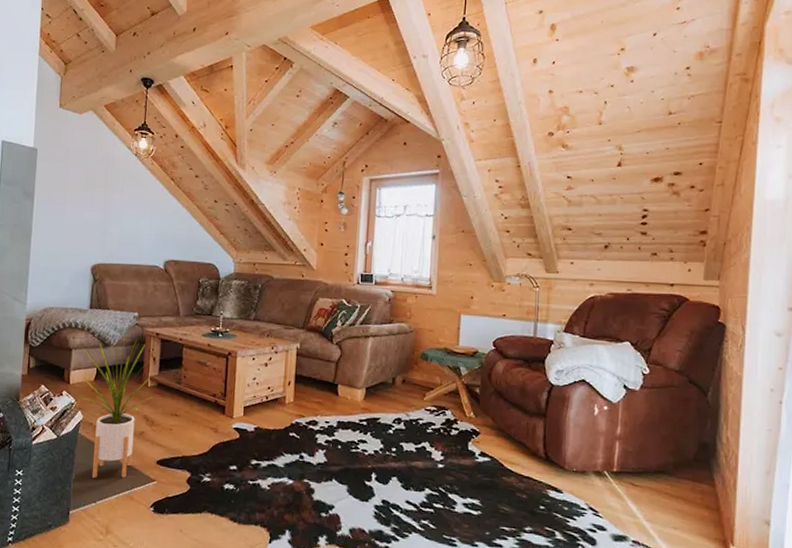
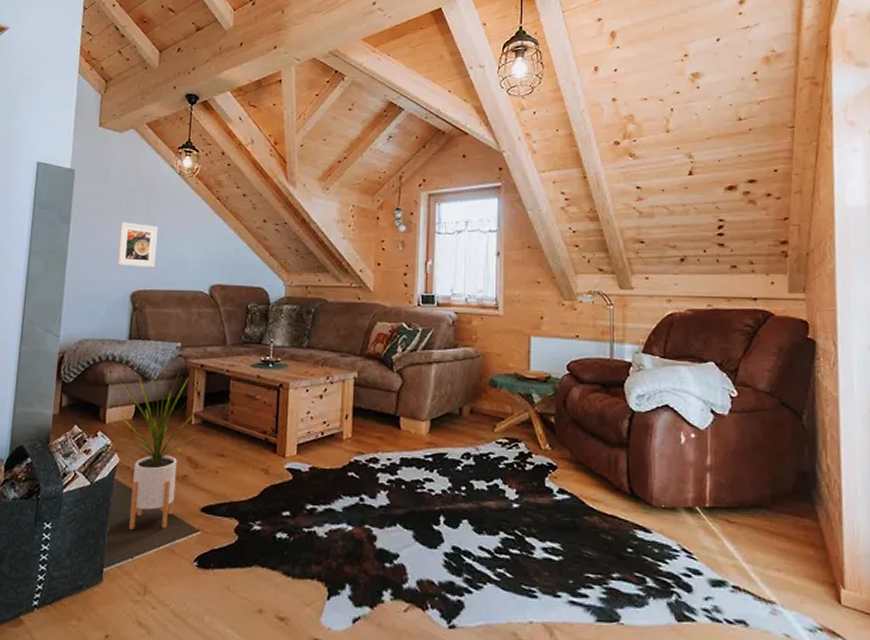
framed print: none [78,199,116,243] -> present [117,222,158,268]

